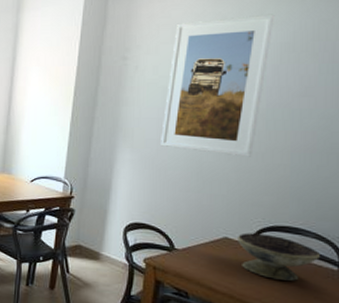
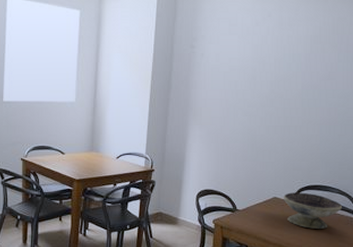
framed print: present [161,14,274,157] -> none [223,11,306,130]

